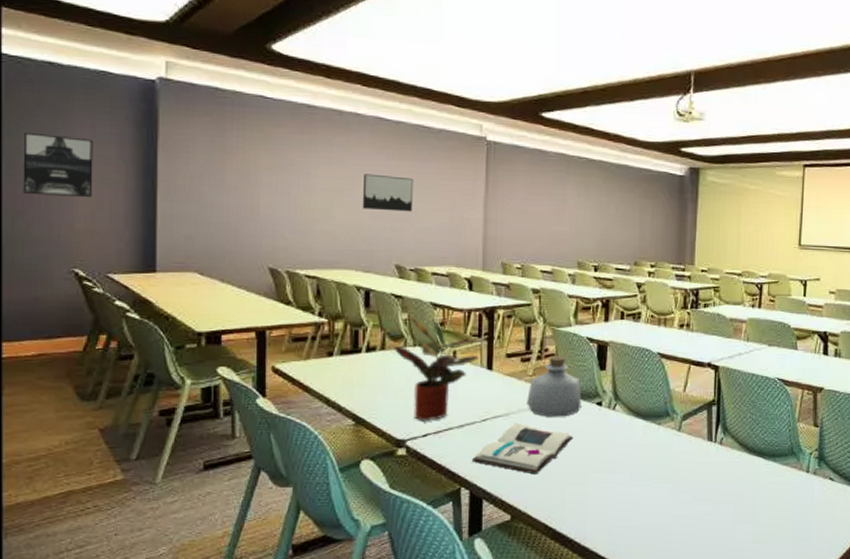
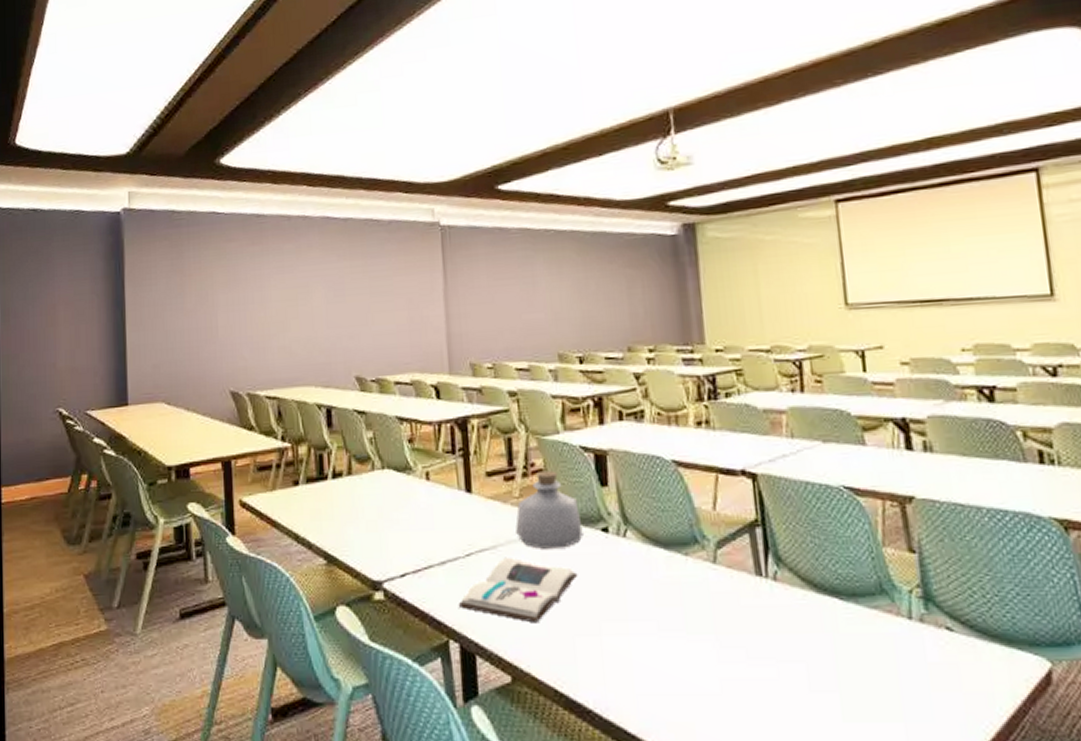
wall art: present [23,132,93,197] -> none [14,277,72,338]
wall art: present [362,173,414,212] -> none [315,278,368,318]
potted plant: present [393,316,481,421] -> none [361,434,455,558]

